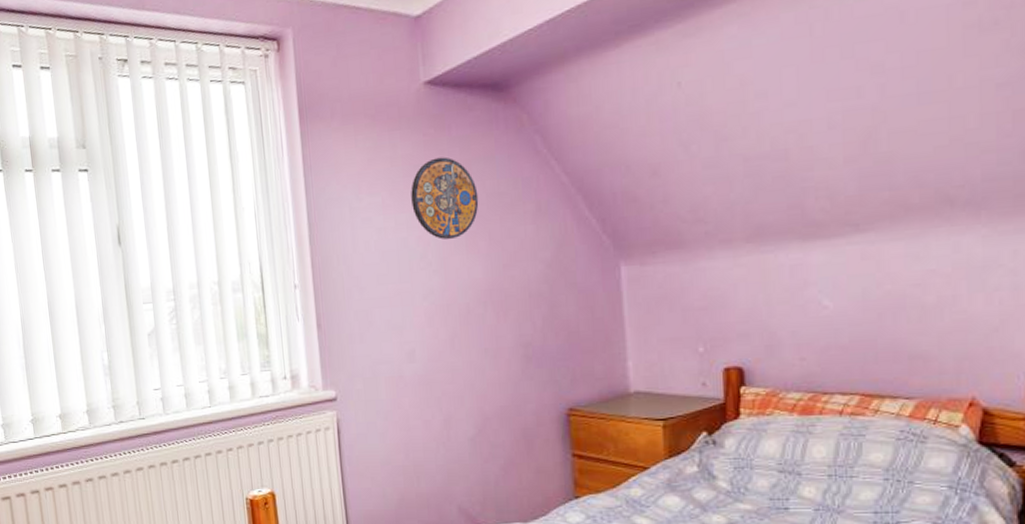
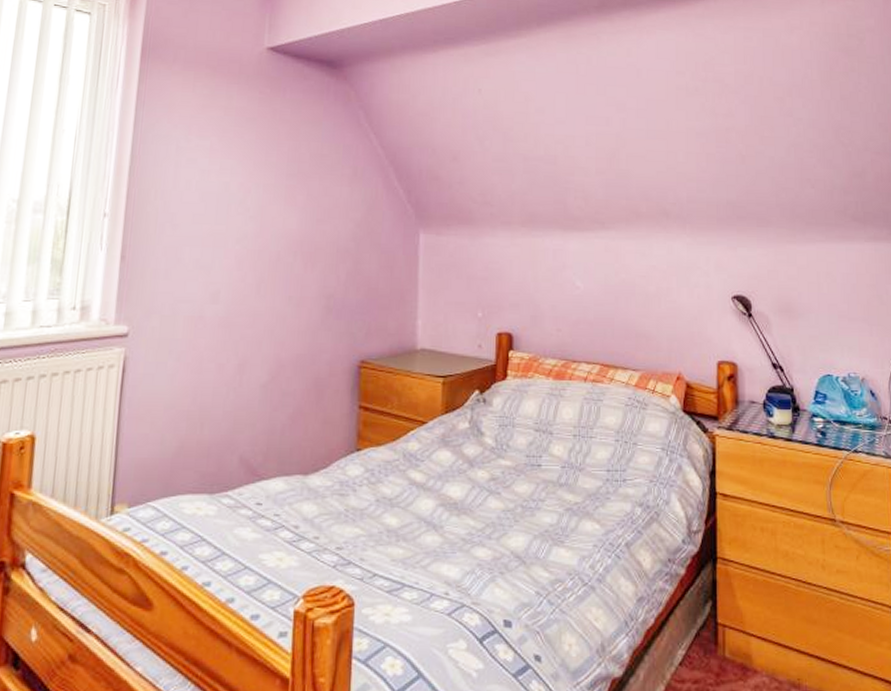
manhole cover: present [411,156,479,239] -> none [238,114,303,189]

